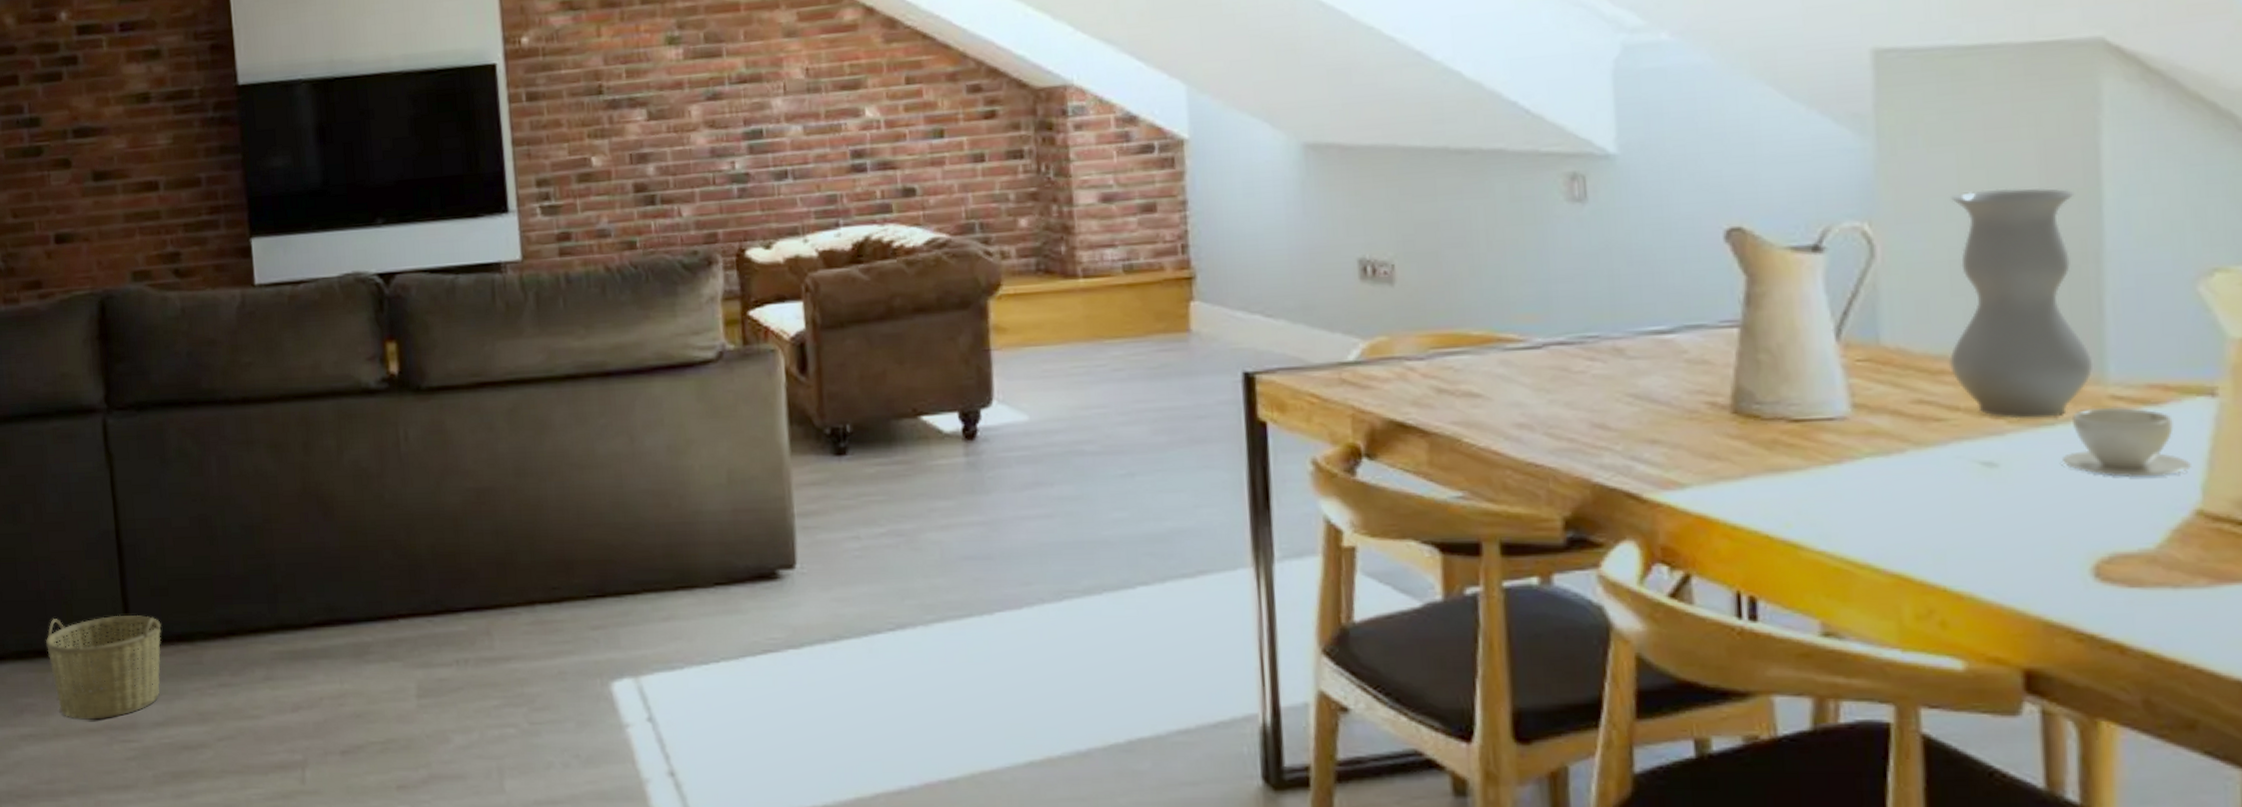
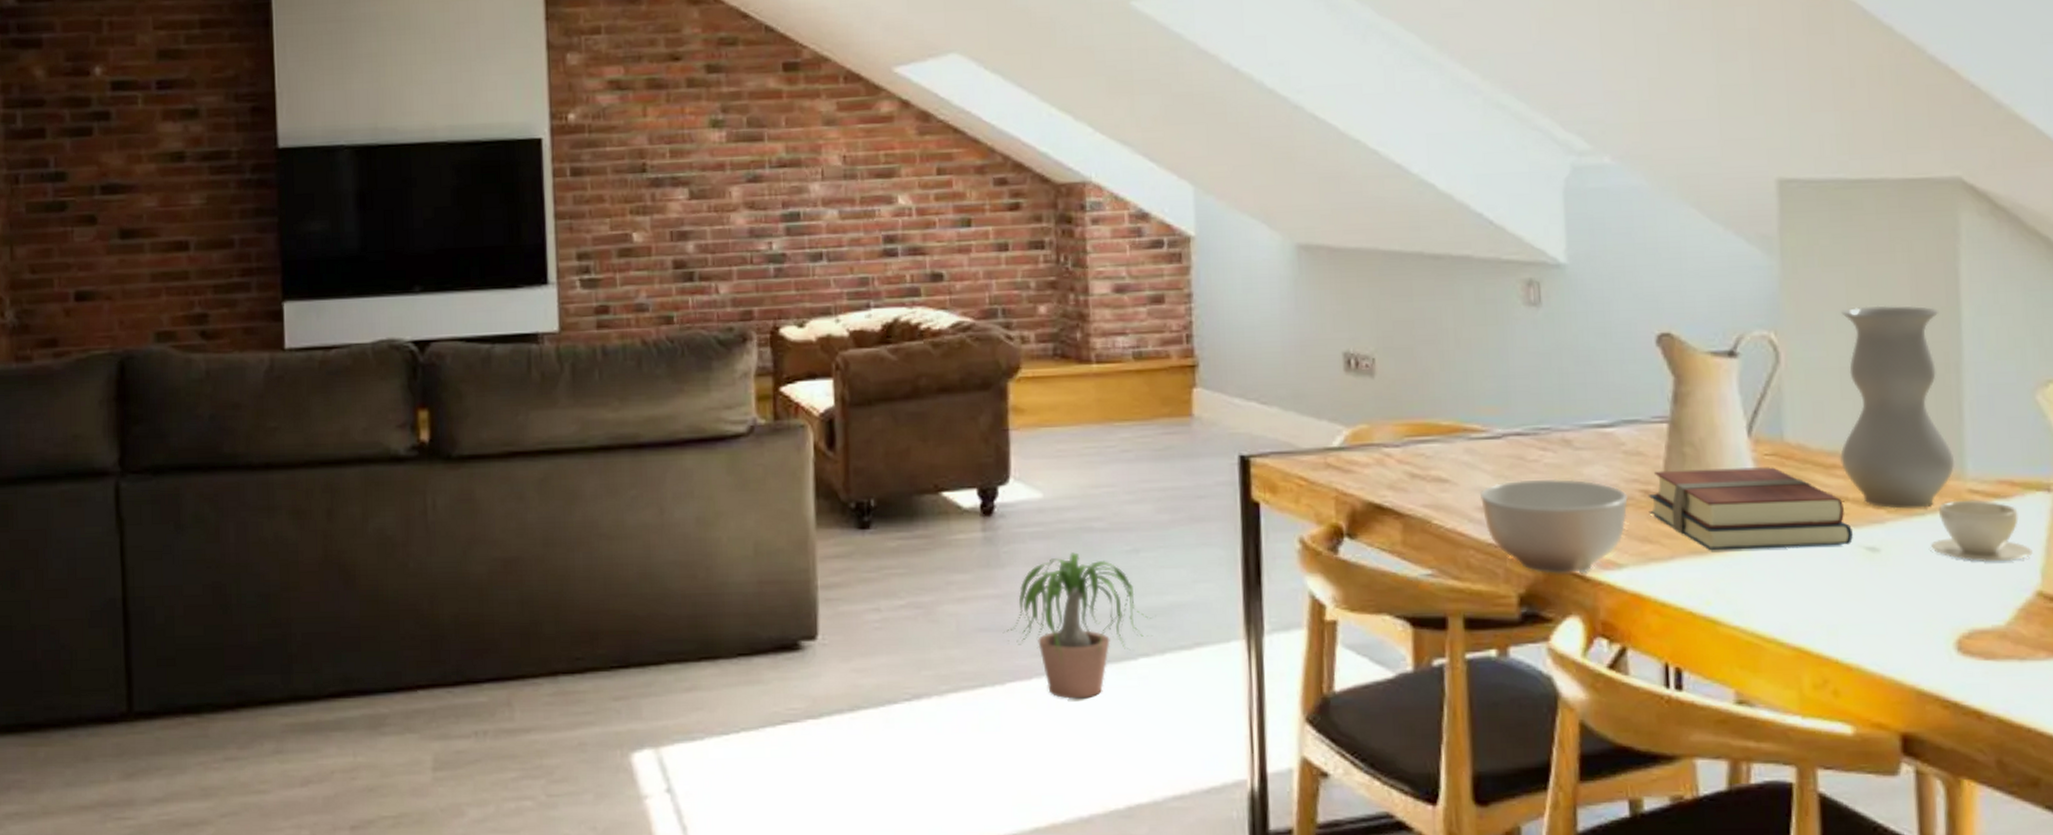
basket: present [45,615,161,720] -> none [39,686,166,796]
potted plant: none [990,477,1151,629] -> present [1003,552,1152,699]
bowl: none [1518,391,1692,495] -> present [1480,479,1628,574]
books: none [1715,374,1965,468] -> present [1648,467,1853,551]

